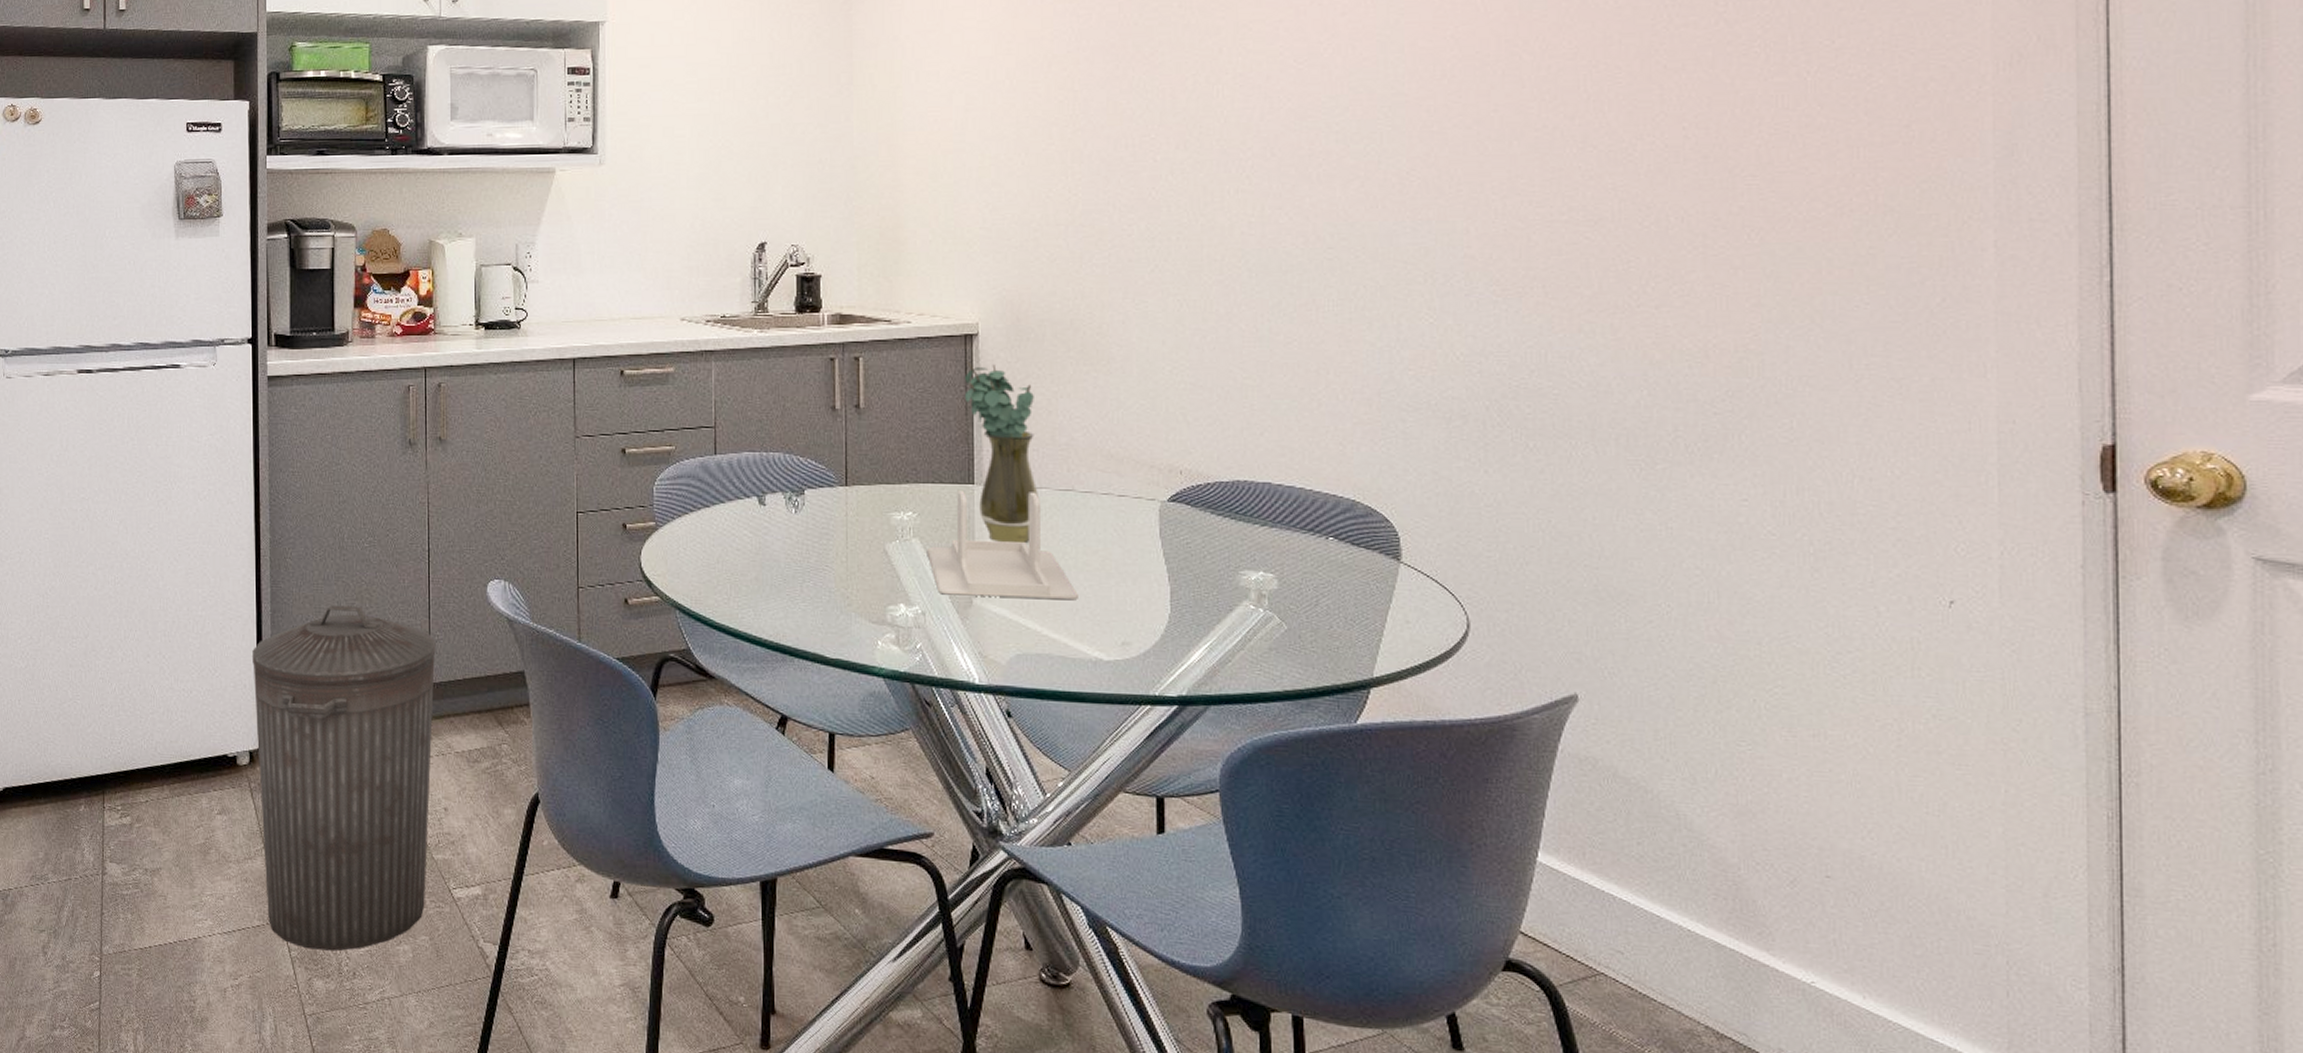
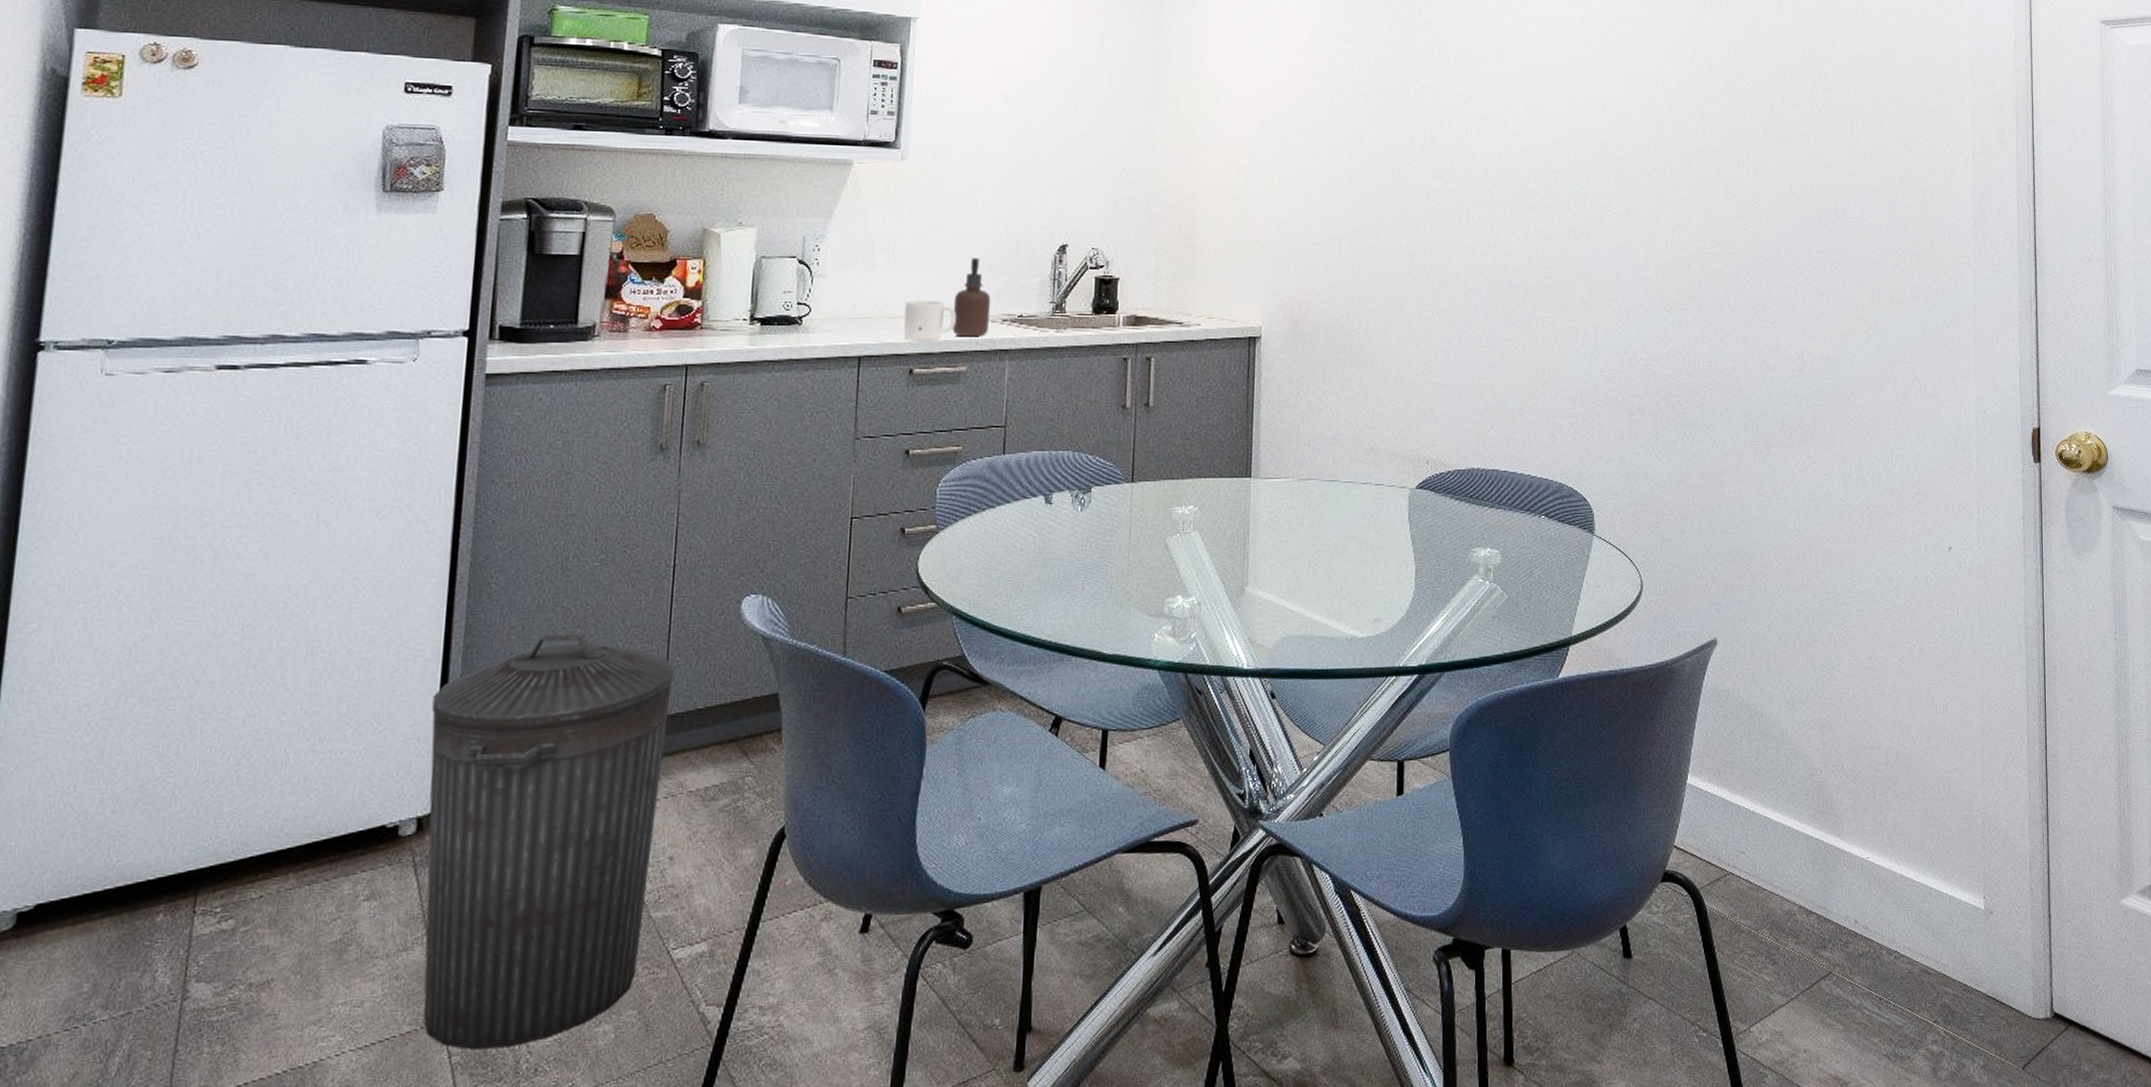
mug: none [611,302,662,344] -> present [904,299,957,342]
soap dispenser: none [657,259,694,338] -> present [952,258,991,337]
napkin holder: present [927,490,1078,599] -> none [1205,483,1338,584]
vase: present [964,361,1038,544] -> none [1246,362,1307,532]

